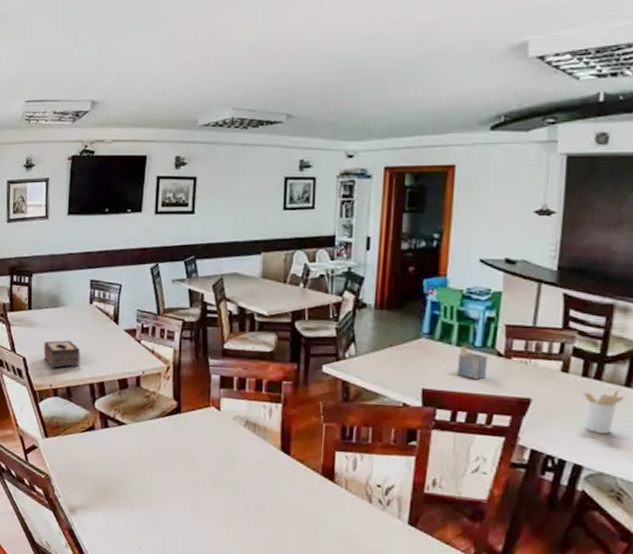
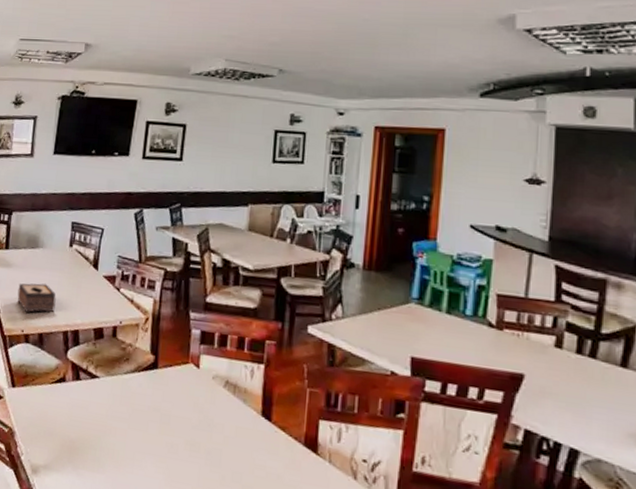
napkin holder: present [456,345,488,380] -> none [447,313,479,351]
utensil holder: present [582,388,624,434] -> none [577,368,620,417]

